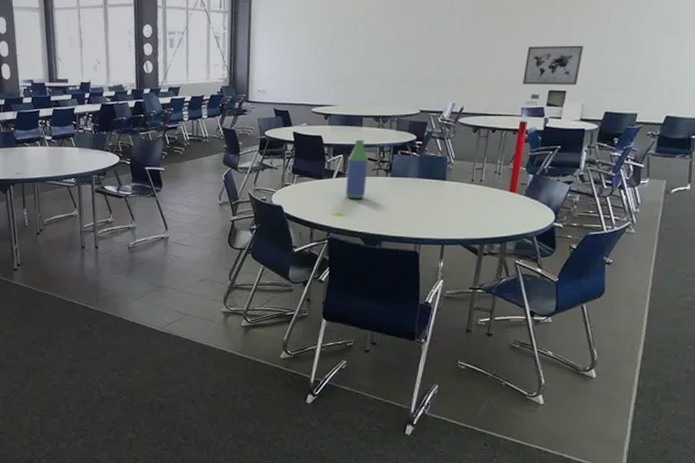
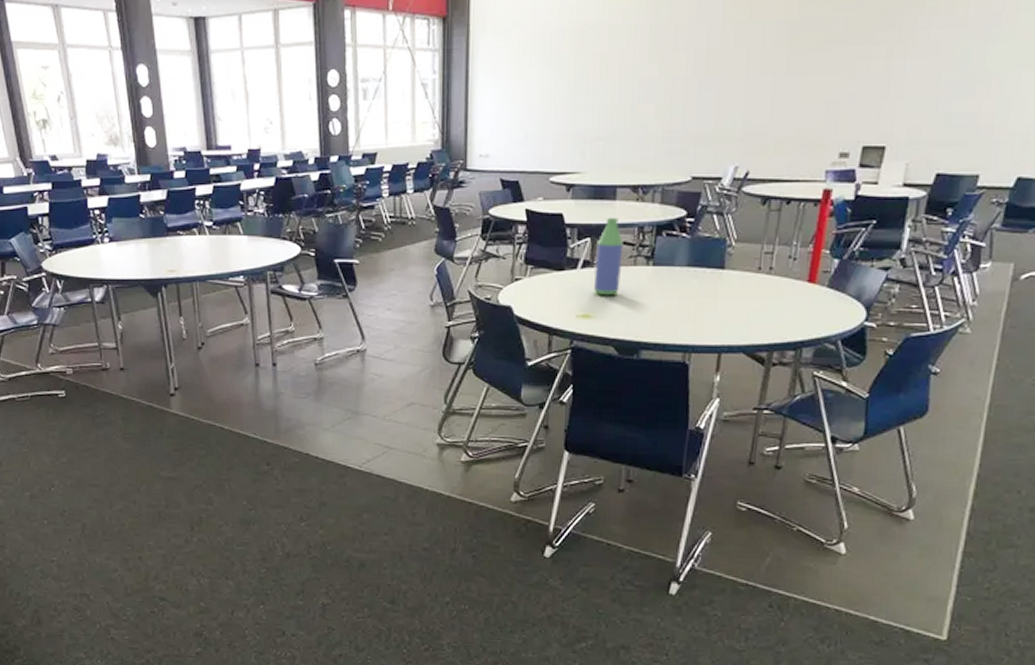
wall art: present [523,45,584,85] -> none [828,84,912,140]

